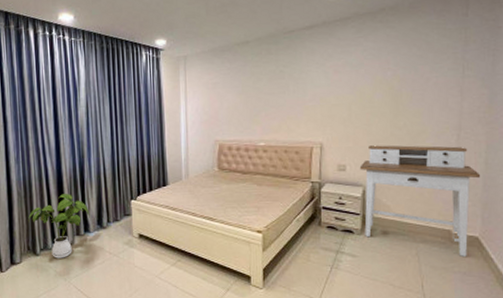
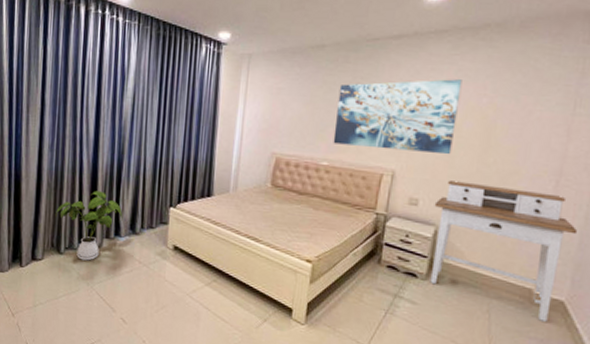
wall art: none [266,58,369,126] -> present [333,79,462,155]

